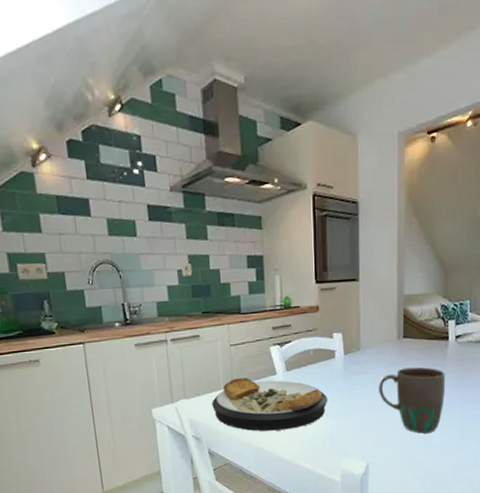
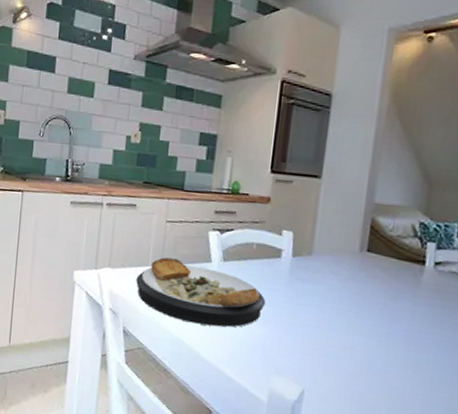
mug: present [379,367,445,434] -> none [328,286,416,372]

